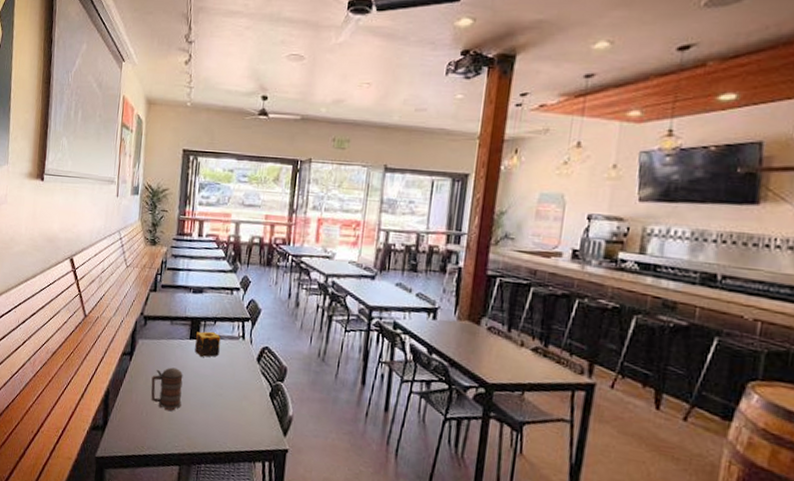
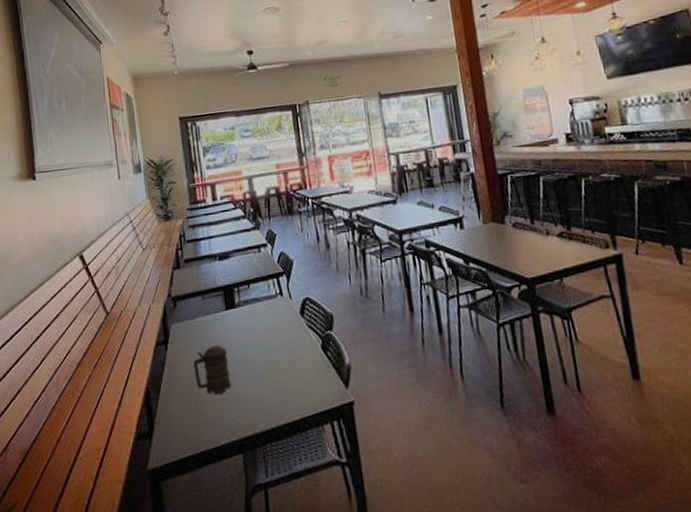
candle: present [195,331,221,357] -> none [232,295,260,326]

